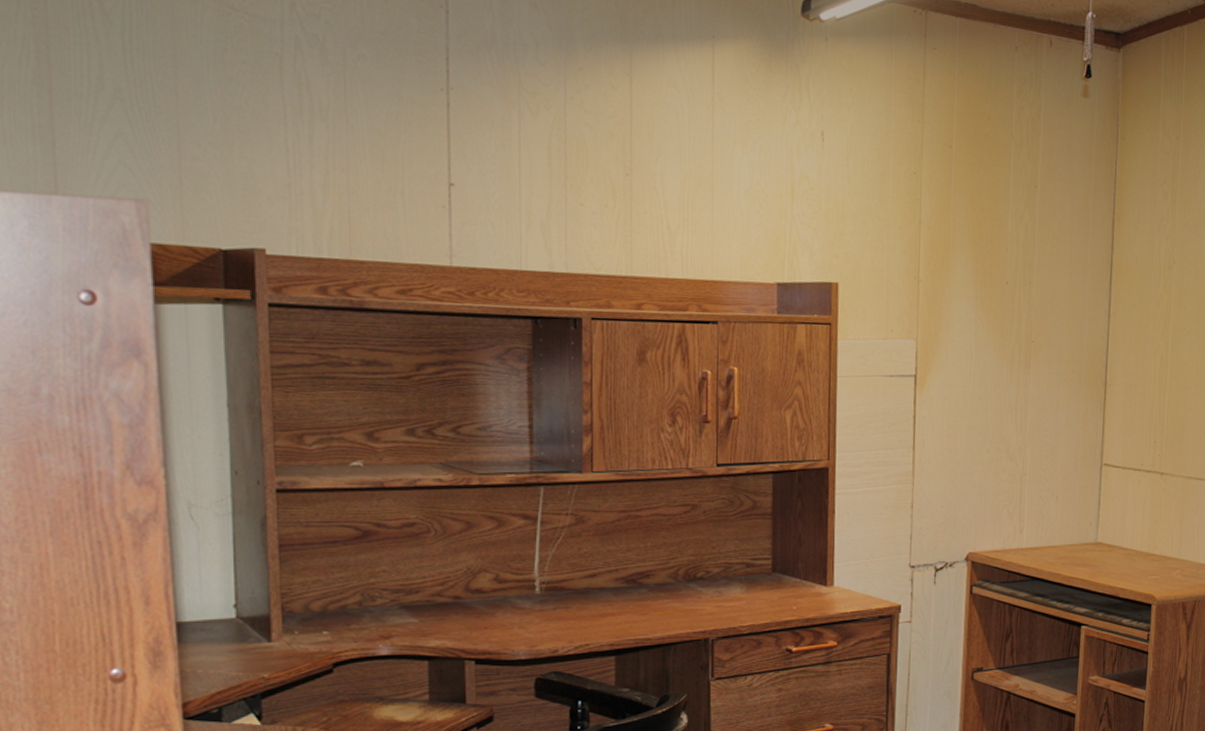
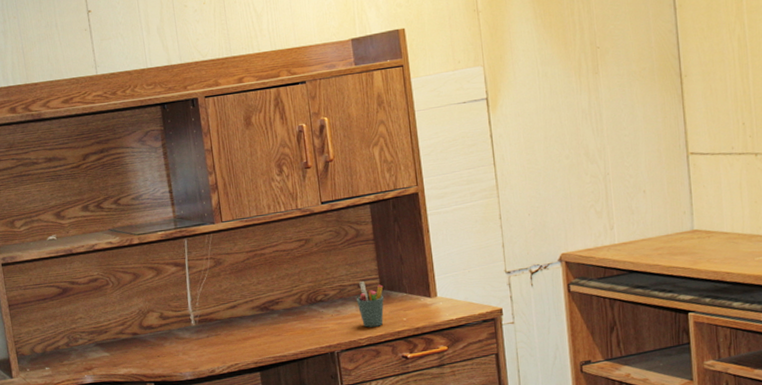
pen holder: none [742,561,776,614] -> present [356,281,384,328]

